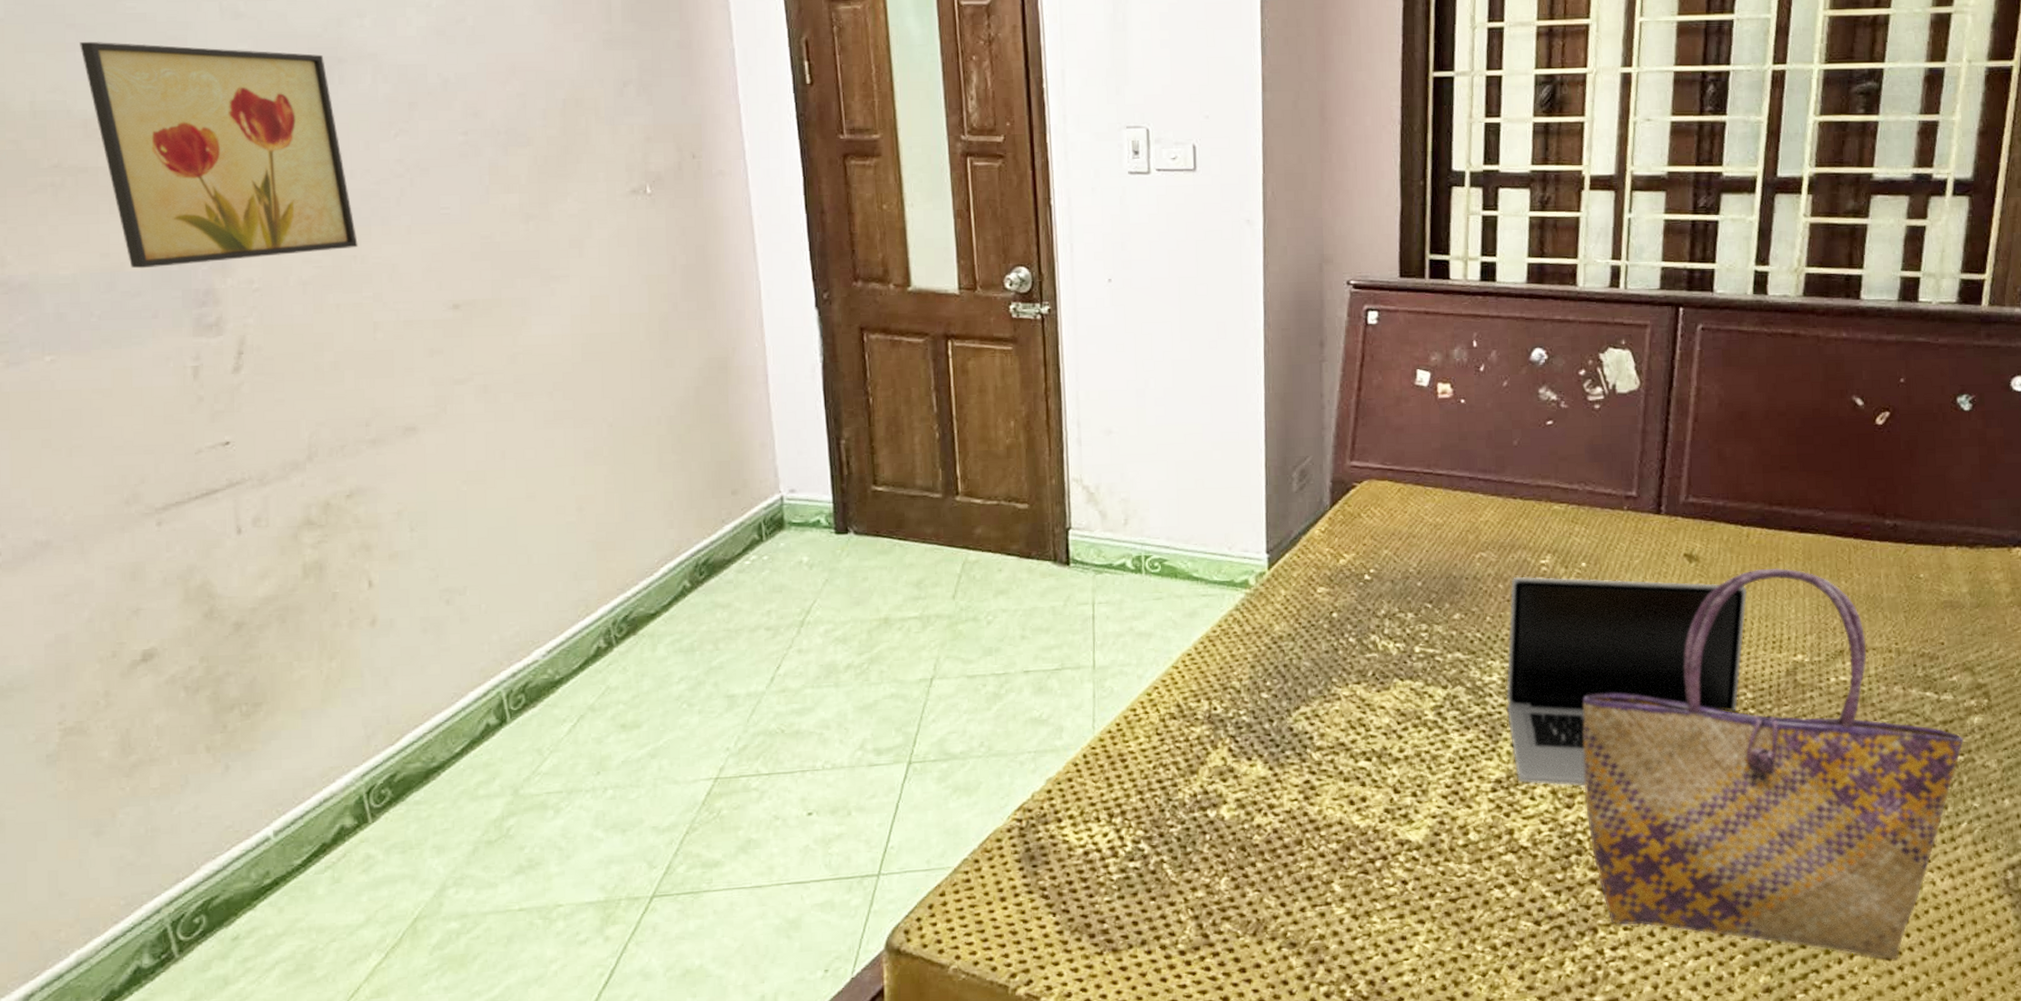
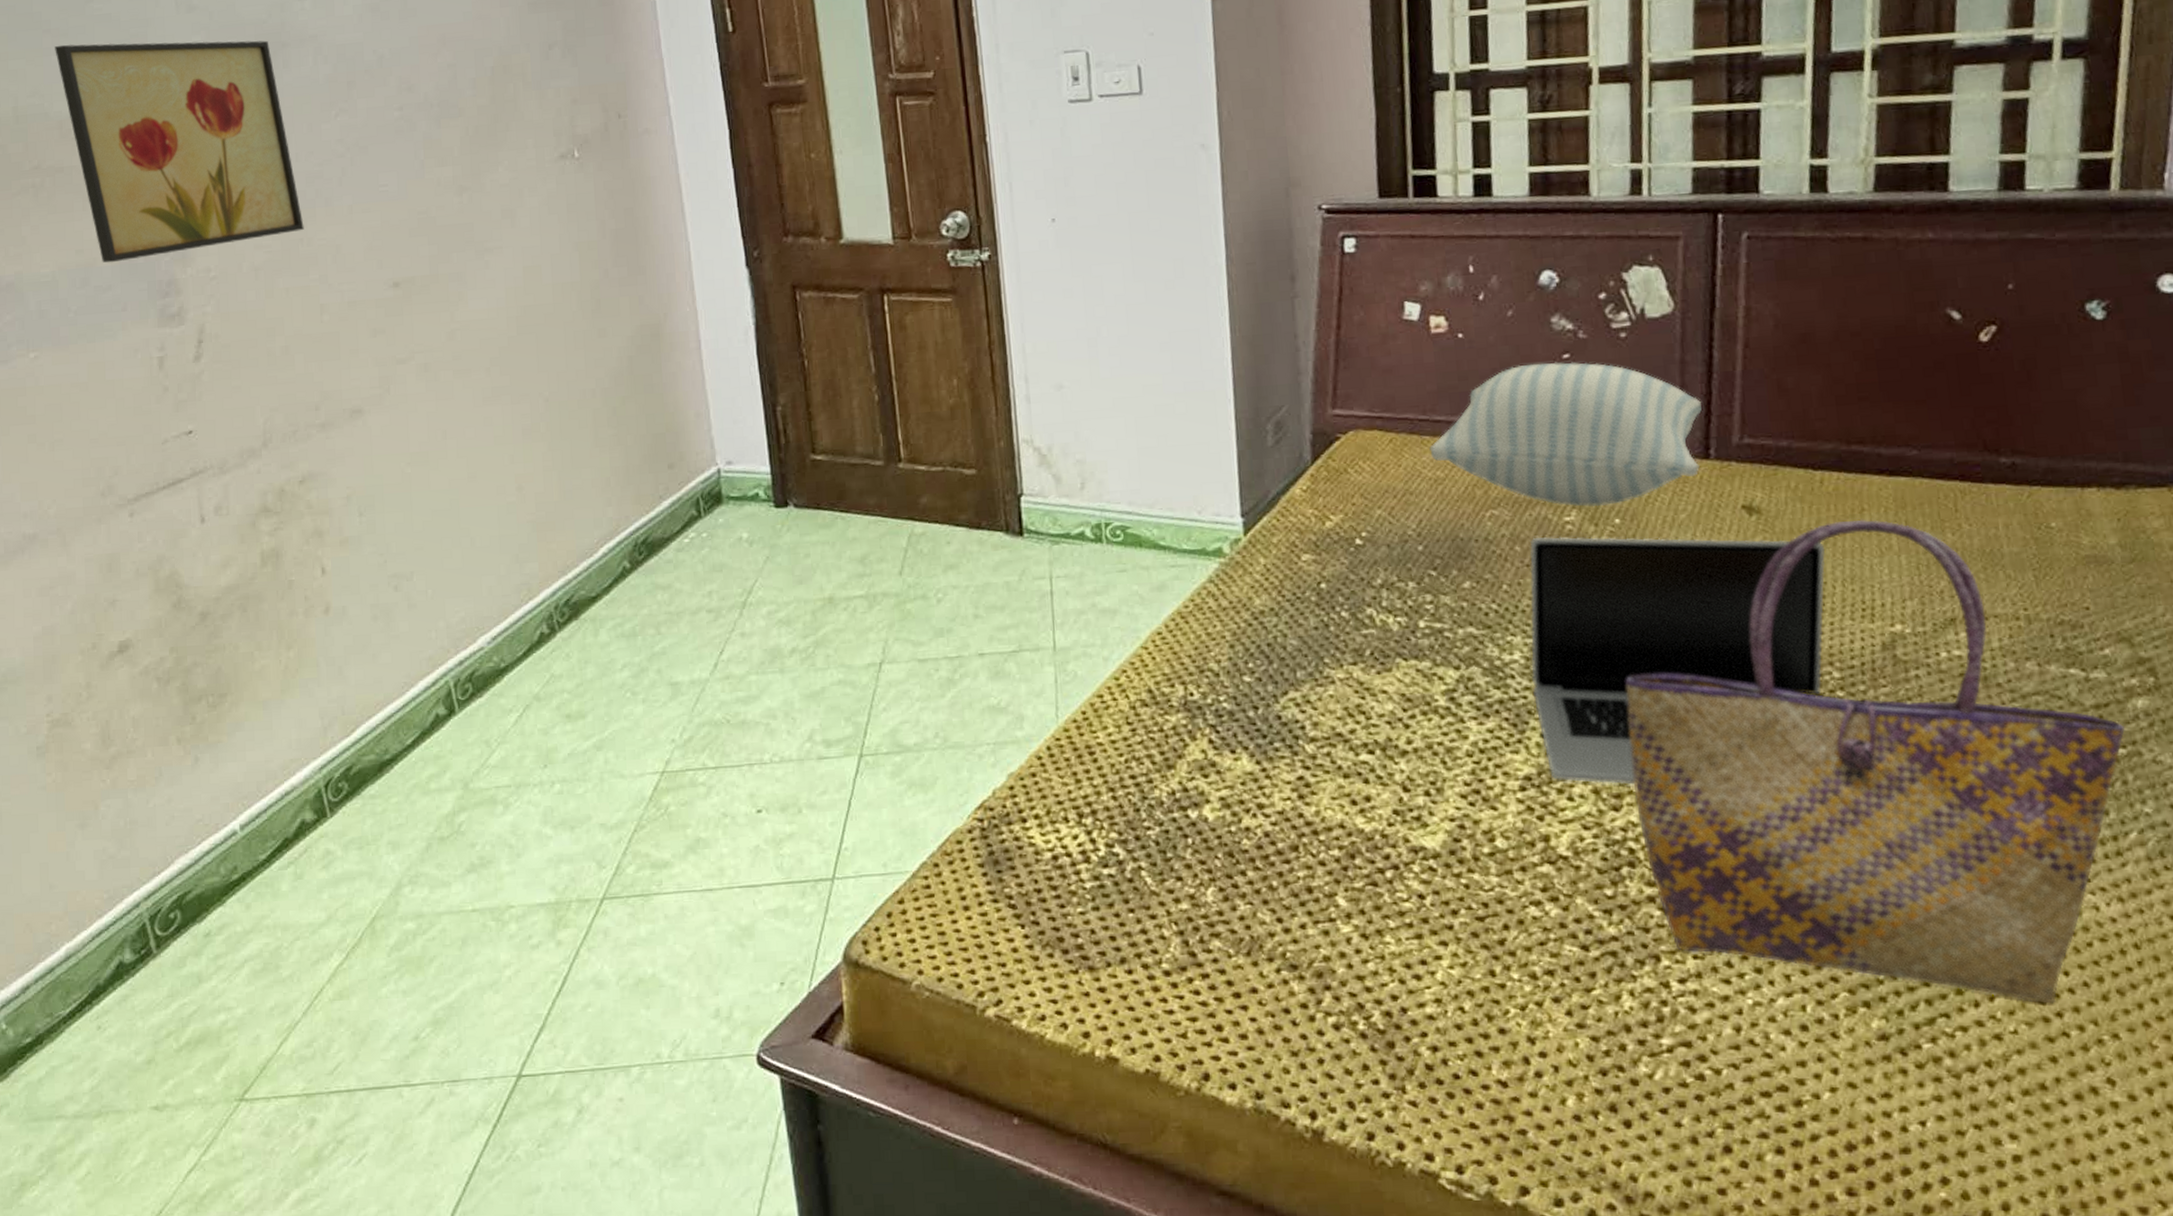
pillow: none [1431,427,1657,552] -> present [1429,362,1702,507]

